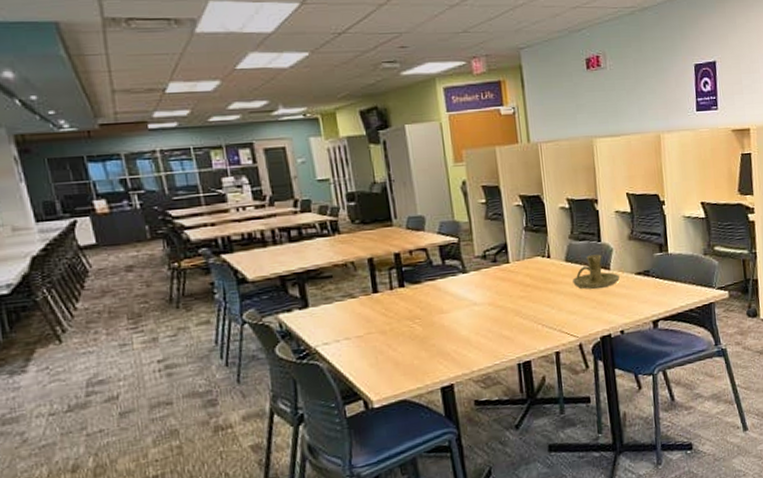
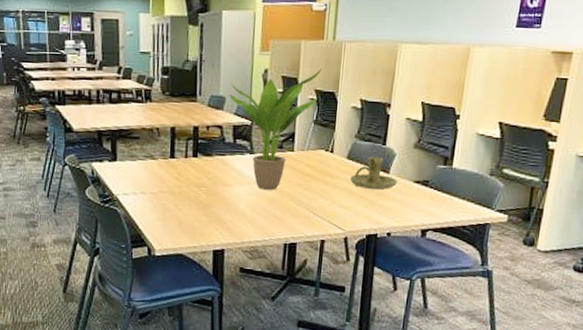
potted plant: none [427,173,523,310] -> present [229,68,322,190]

